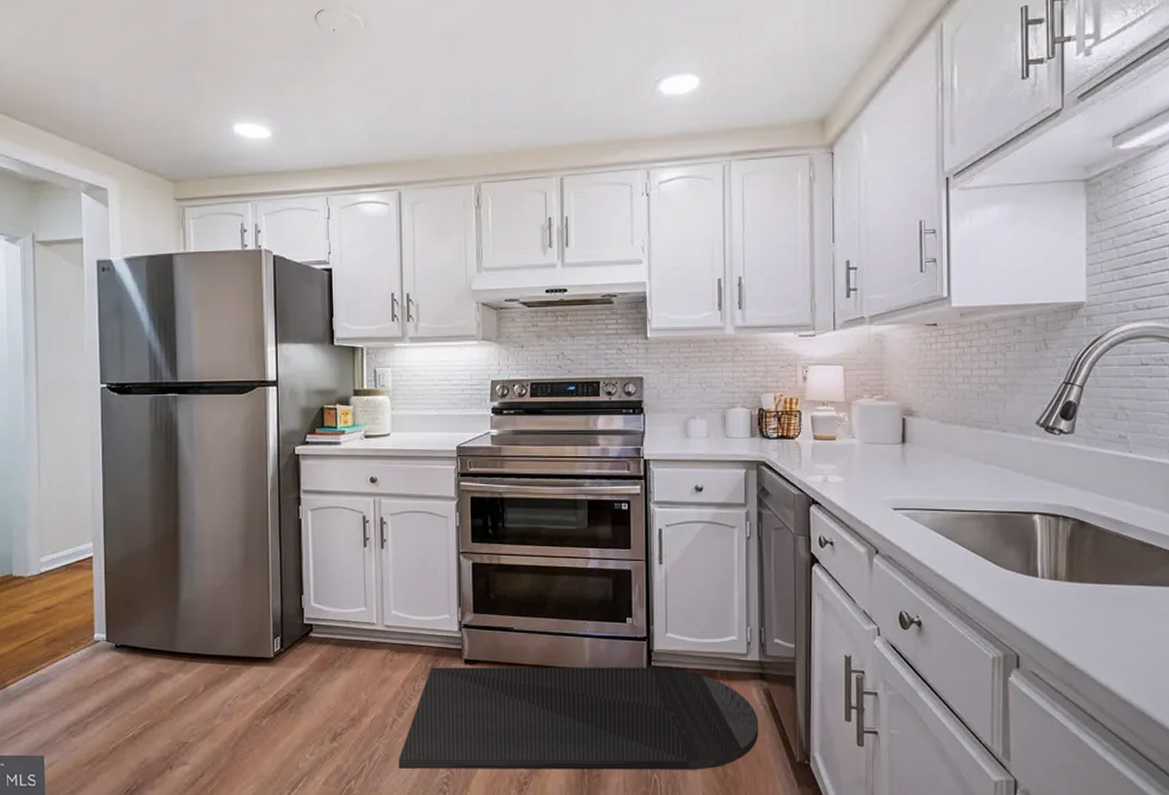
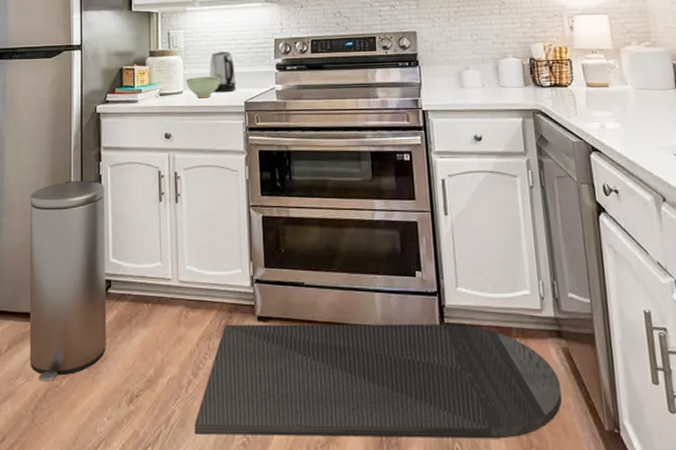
pedal bin: none [223,524,309,721] -> present [29,180,107,381]
bowl: none [393,418,432,442] -> present [185,76,221,99]
kettle: none [419,391,449,436] -> present [209,51,237,93]

